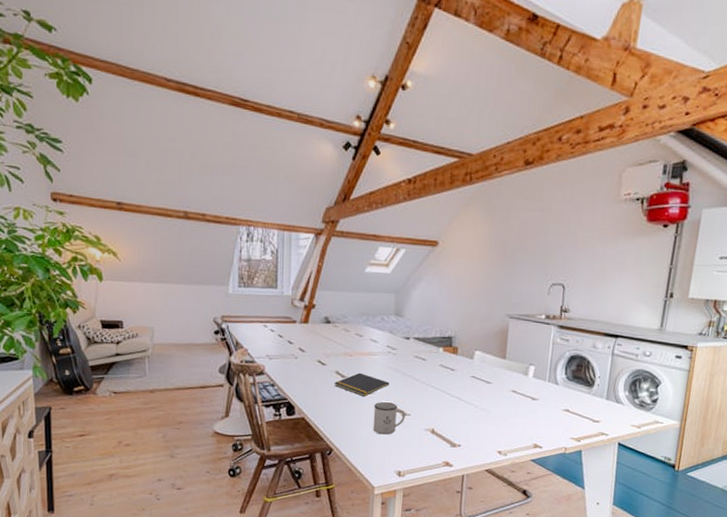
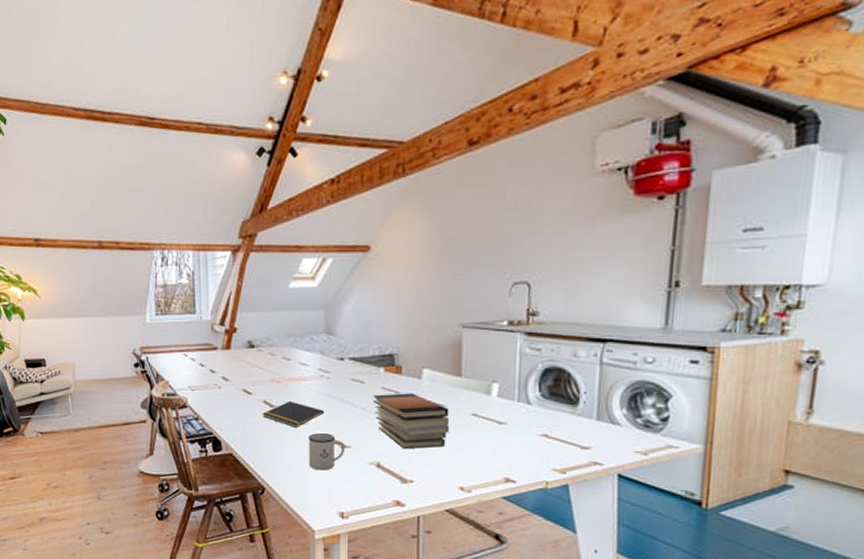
book stack: none [432,370,494,419] -> present [373,393,450,449]

